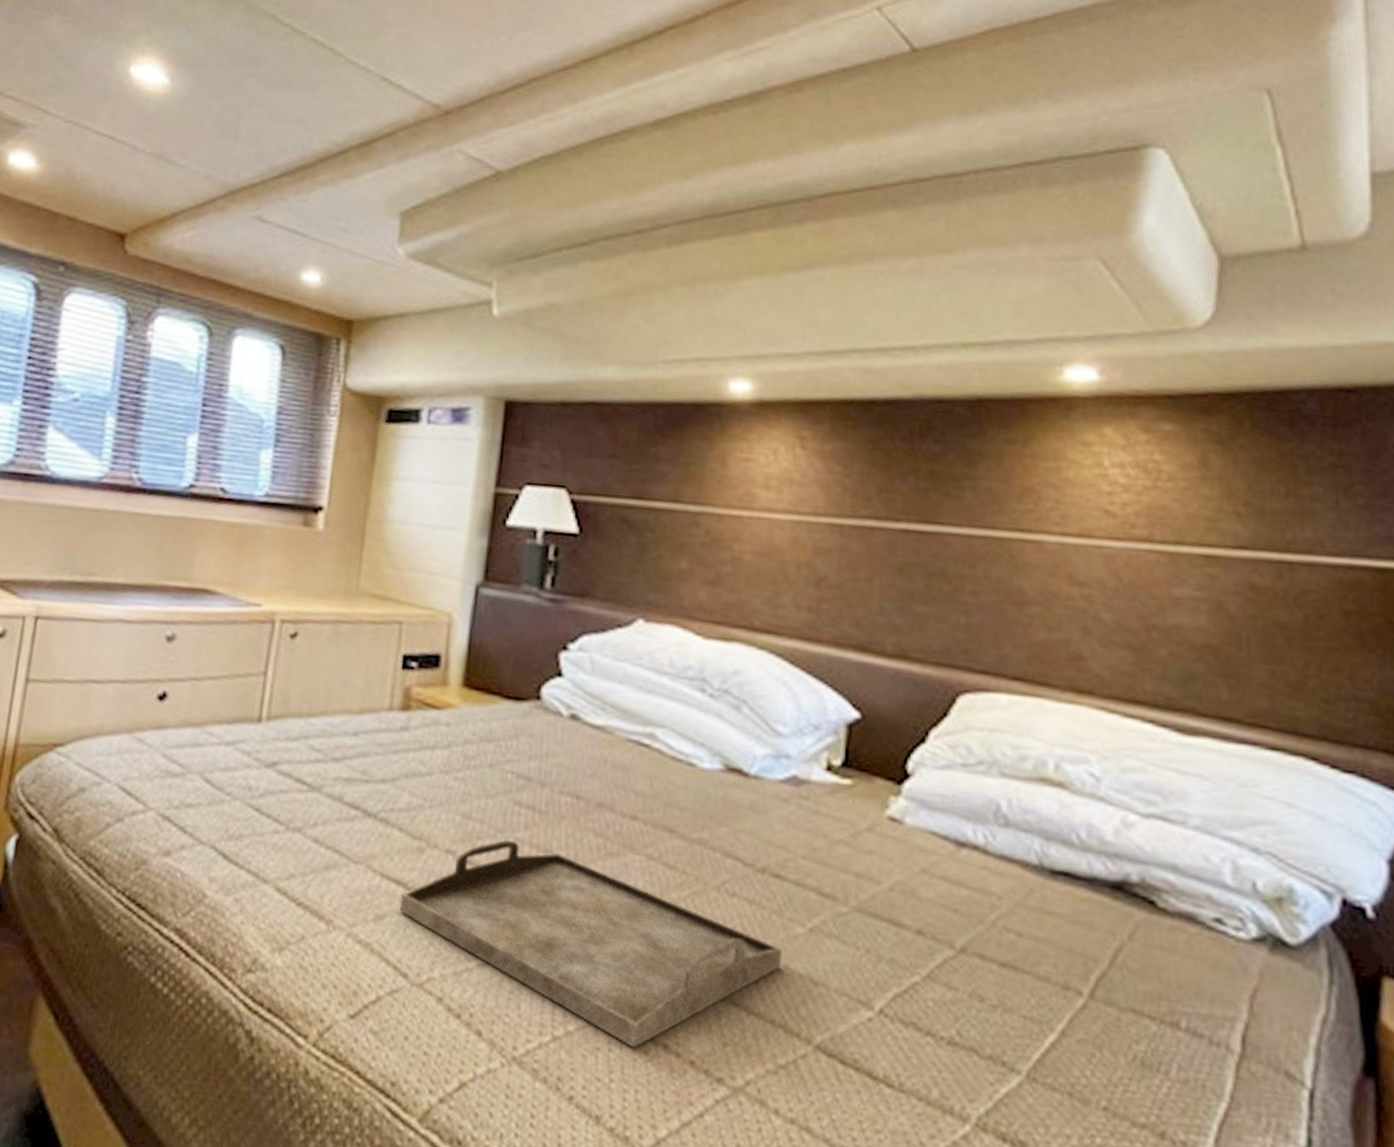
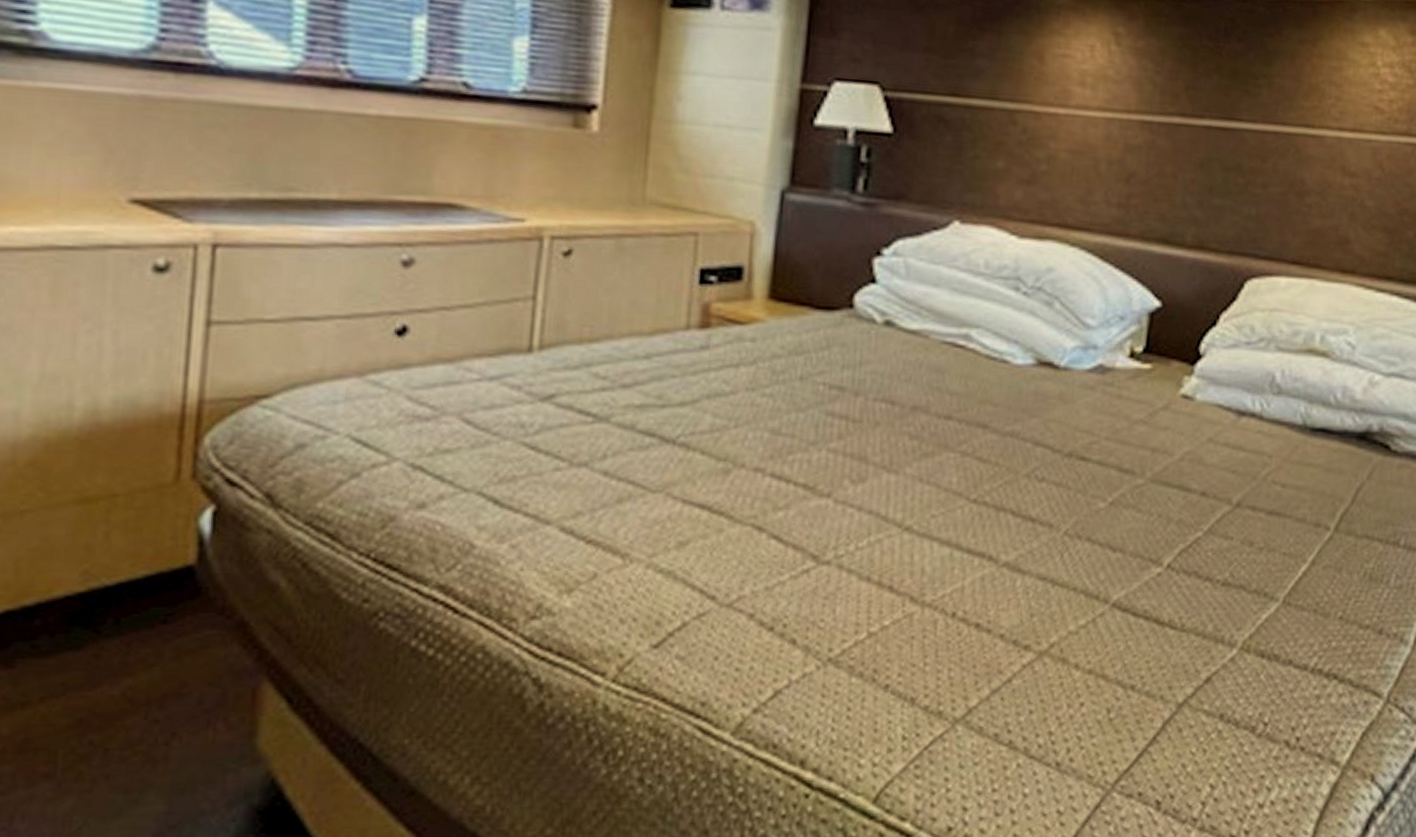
serving tray: present [399,839,783,1049] -> none [704,451,1086,632]

